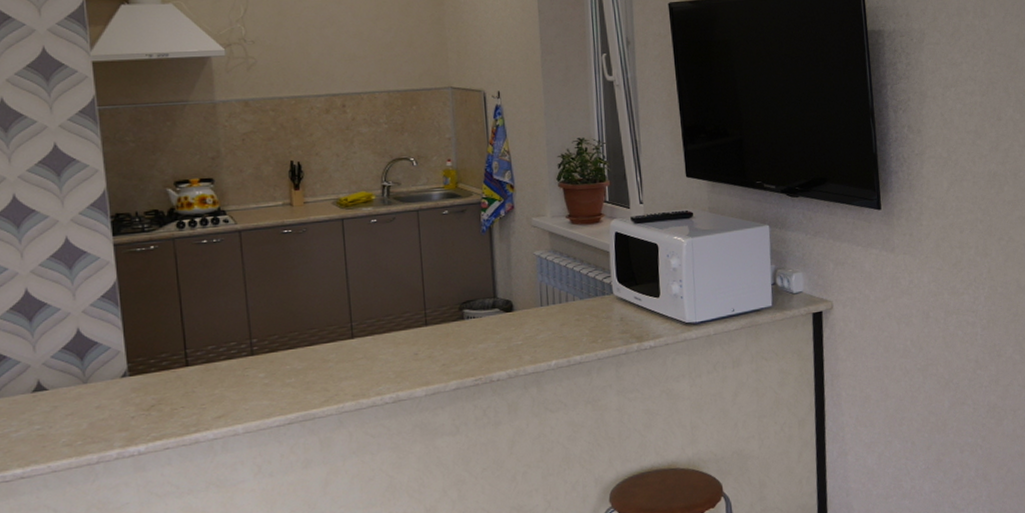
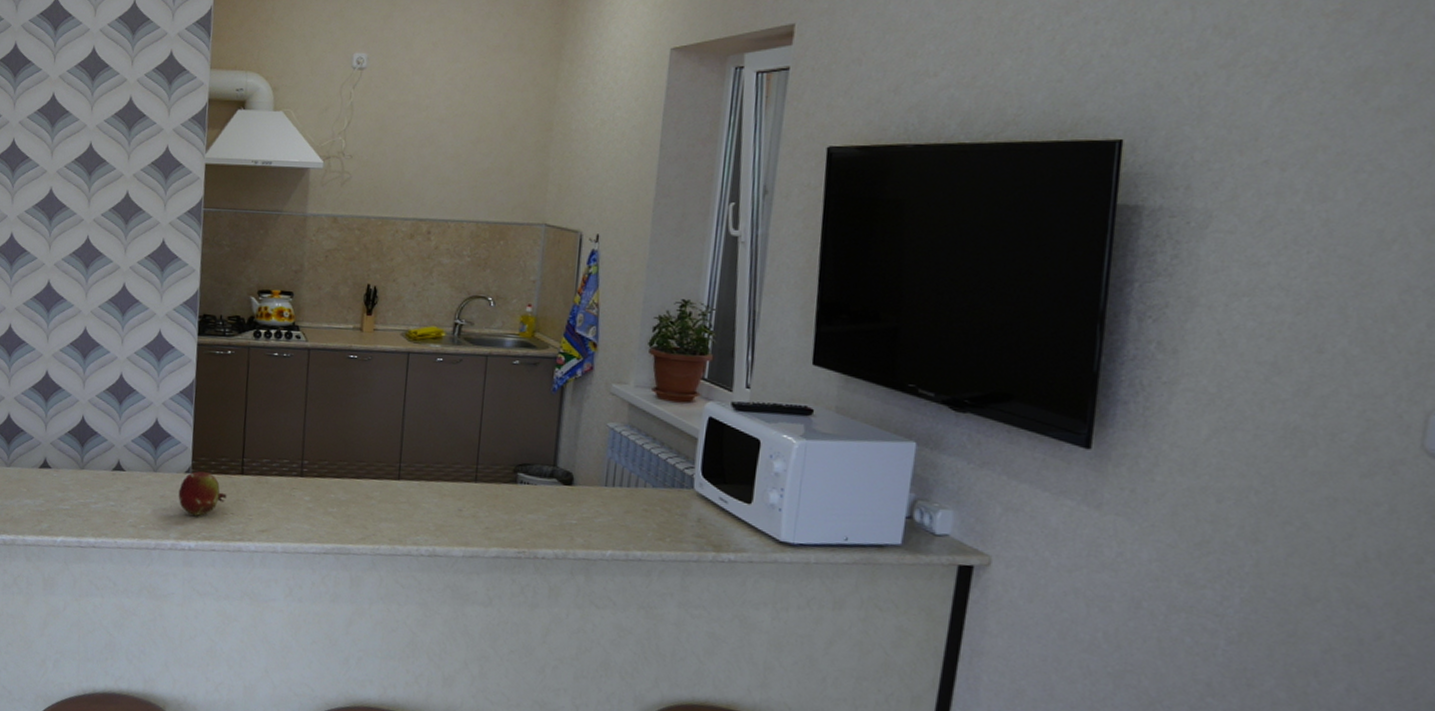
fruit: none [116,372,174,419] -> present [178,471,227,516]

